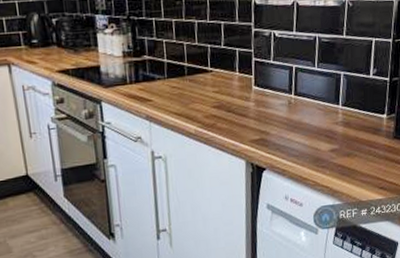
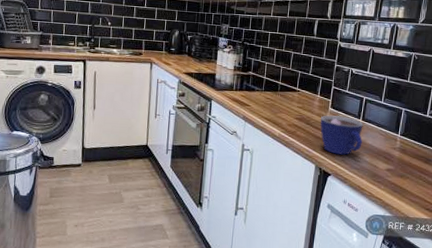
cup: none [244,94,298,143] -> present [320,115,363,155]

